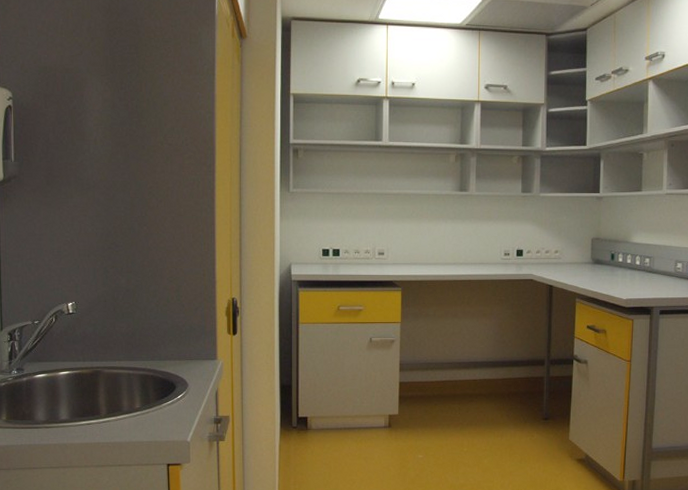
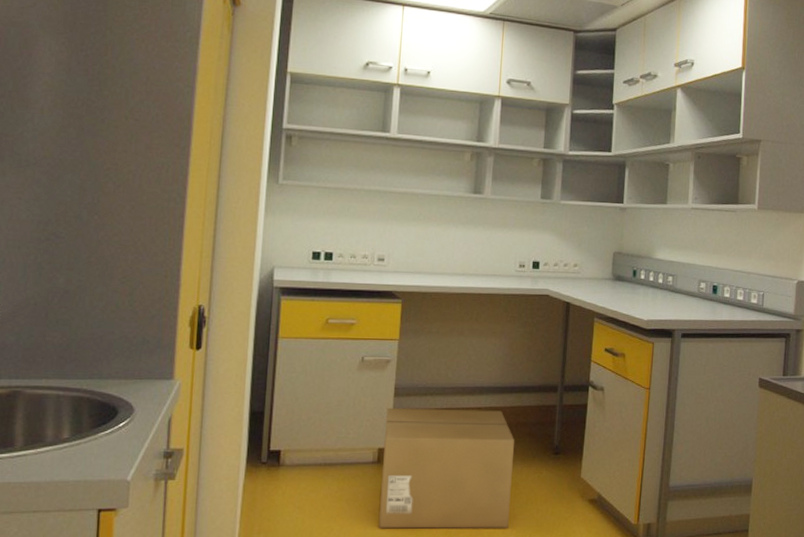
box: none [392,380,508,483] -> present [379,407,515,529]

